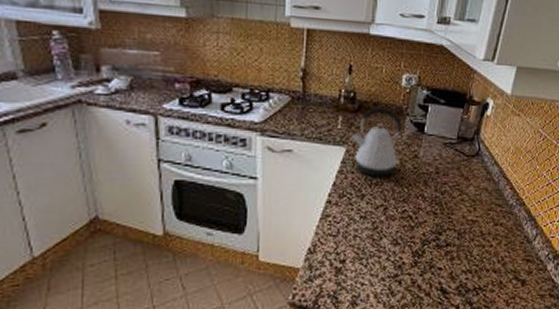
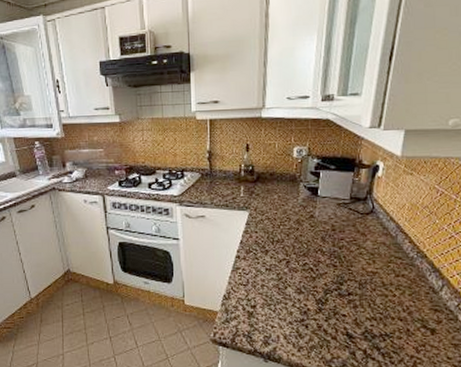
kettle: present [351,107,403,177] -> none [253,177,298,235]

